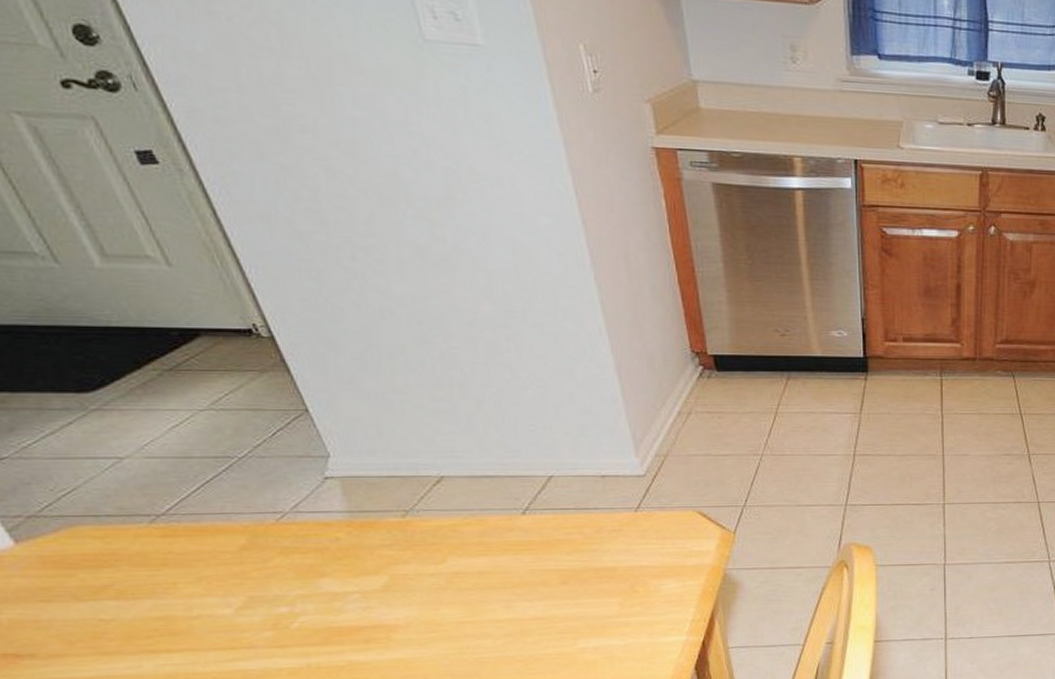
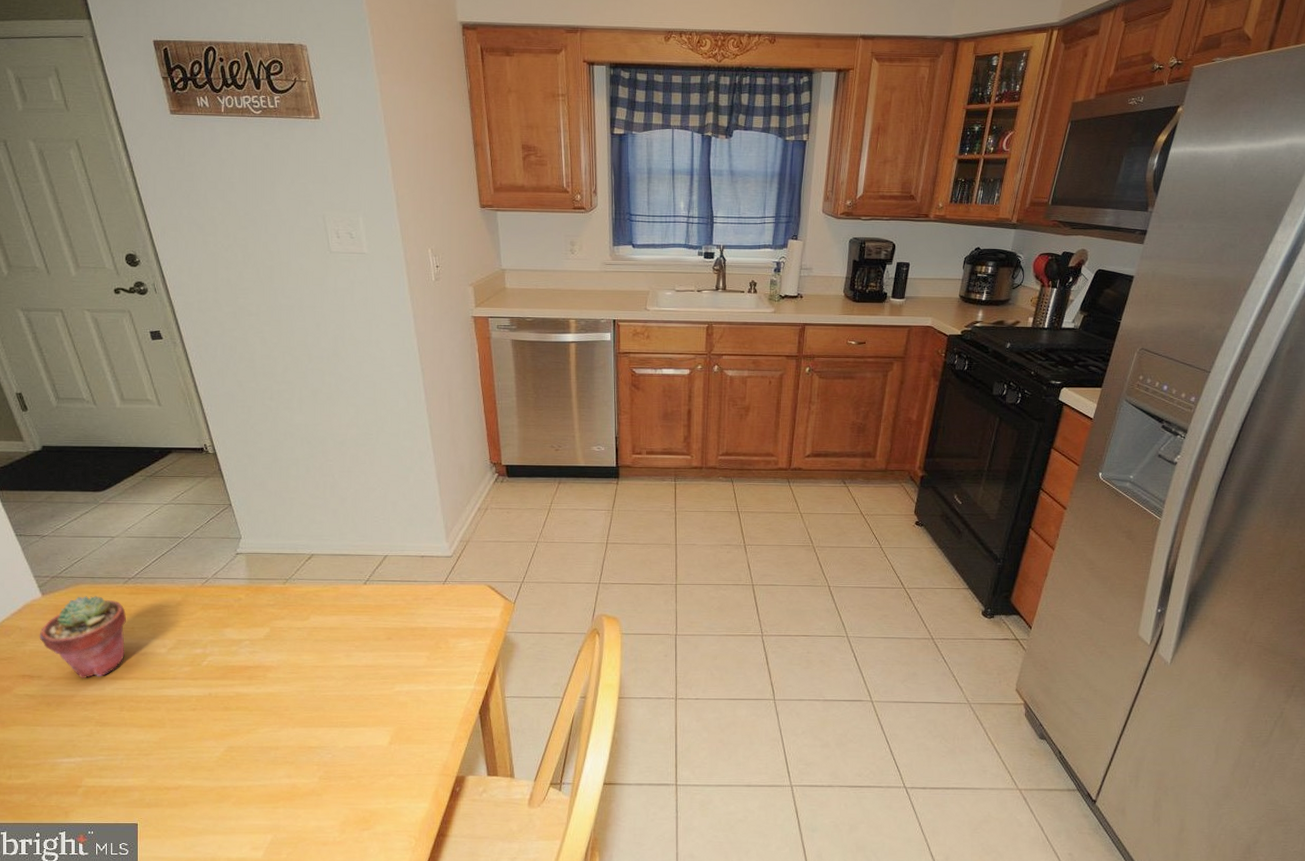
potted succulent: none [20,540,167,654] -> present [39,595,127,678]

